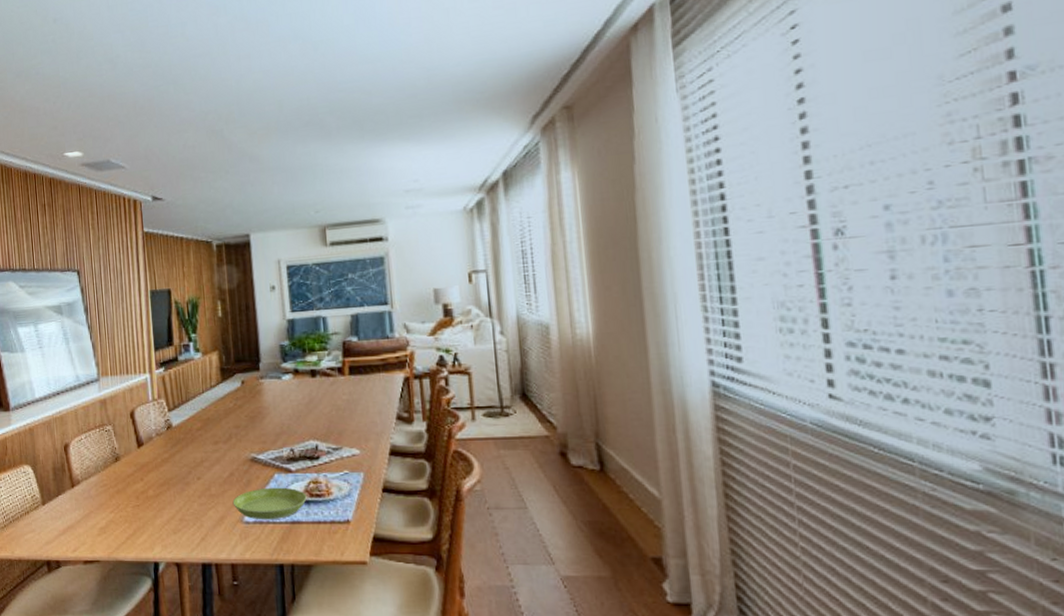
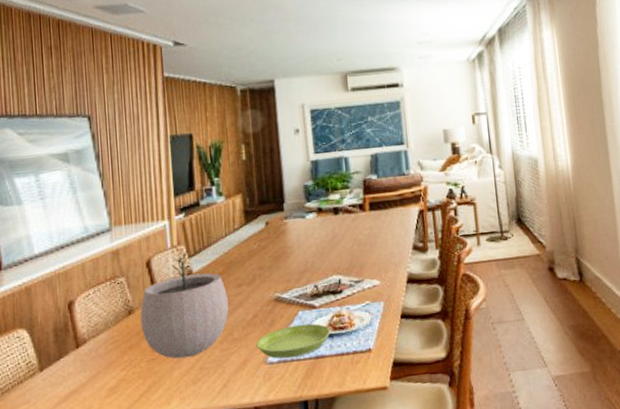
plant pot: none [125,404,206,508] -> present [140,250,229,359]

